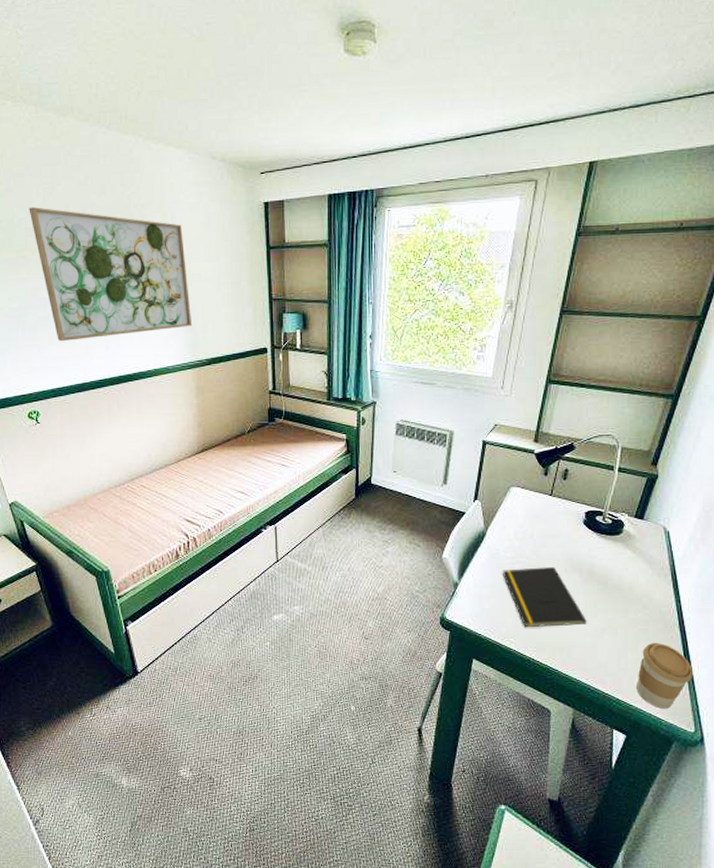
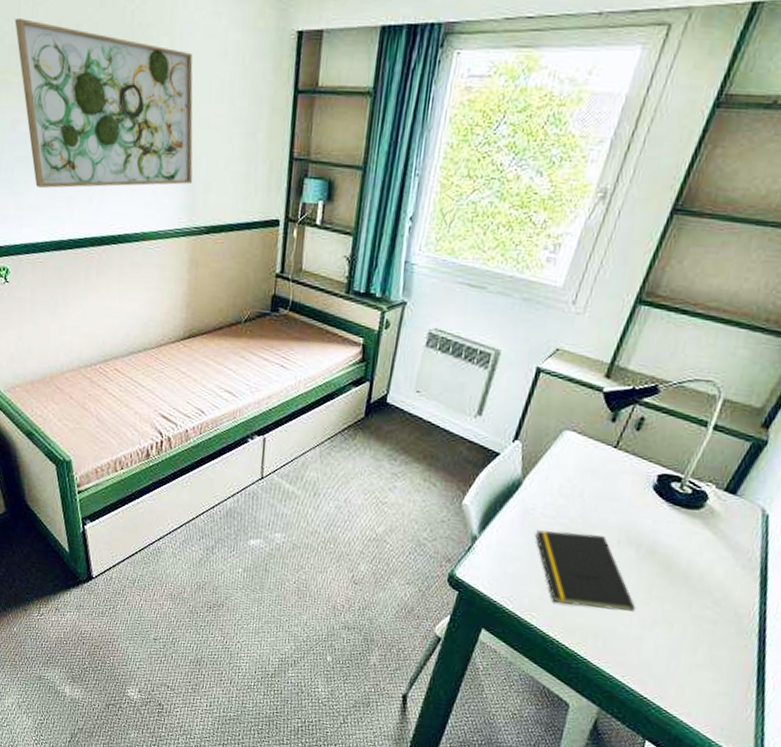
coffee cup: present [637,643,694,709] -> none [685,648,767,730]

